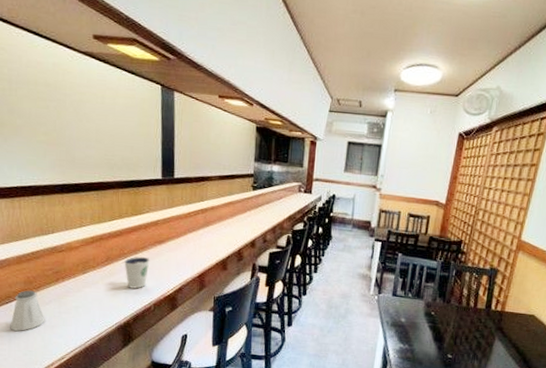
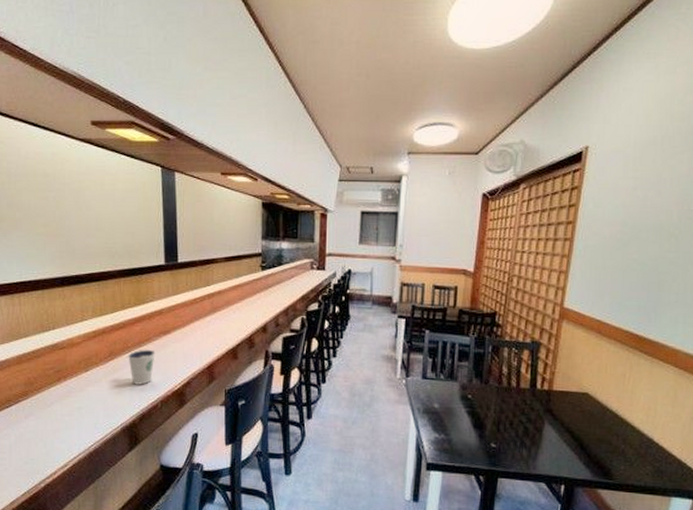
saltshaker: present [10,290,45,331] -> none [10,392,47,437]

